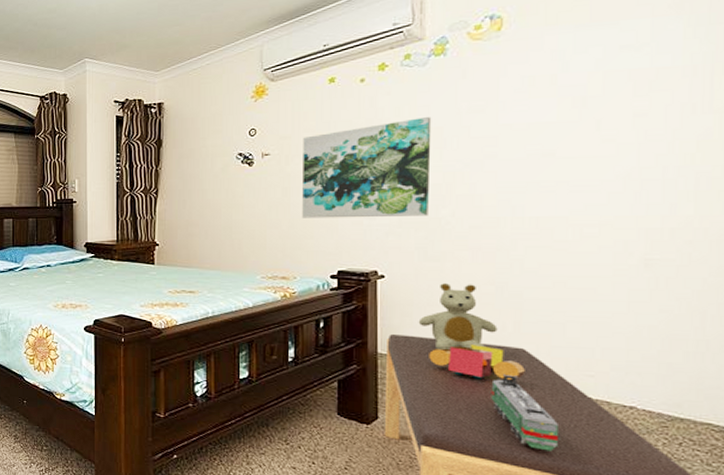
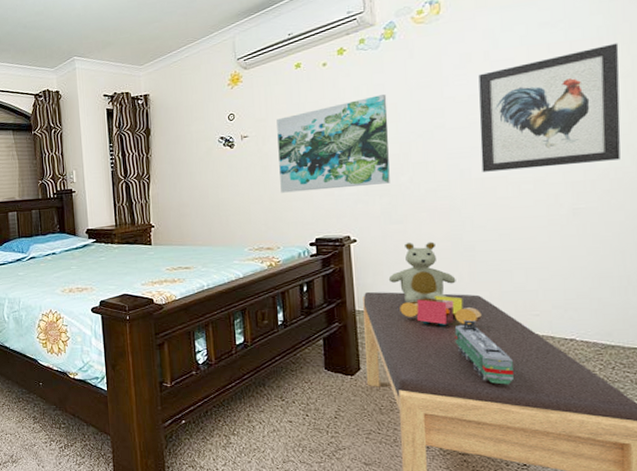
wall art: none [538,73,717,210] -> present [478,43,621,172]

